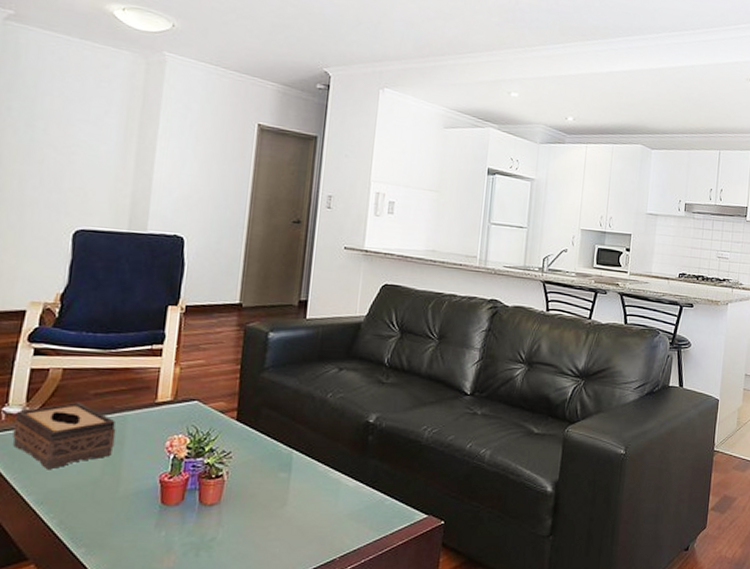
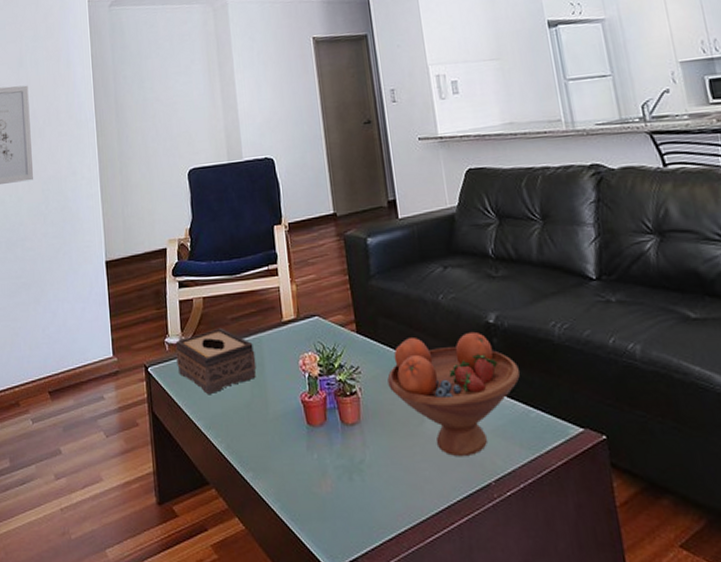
fruit bowl: none [257,428,385,537] -> present [387,331,520,457]

